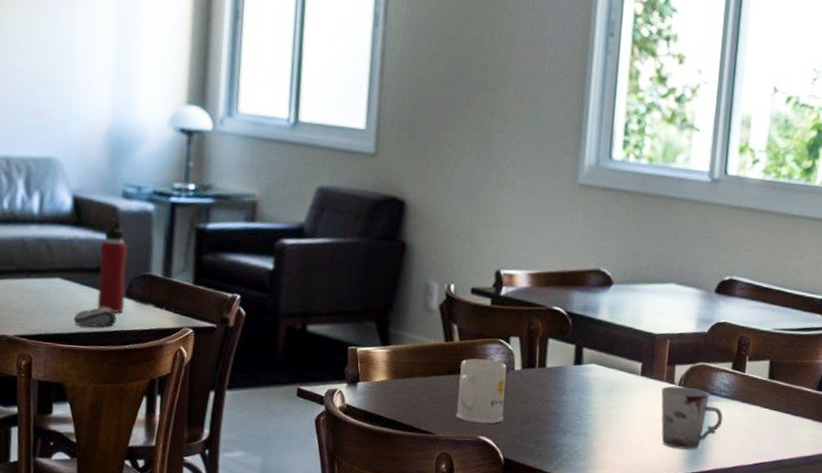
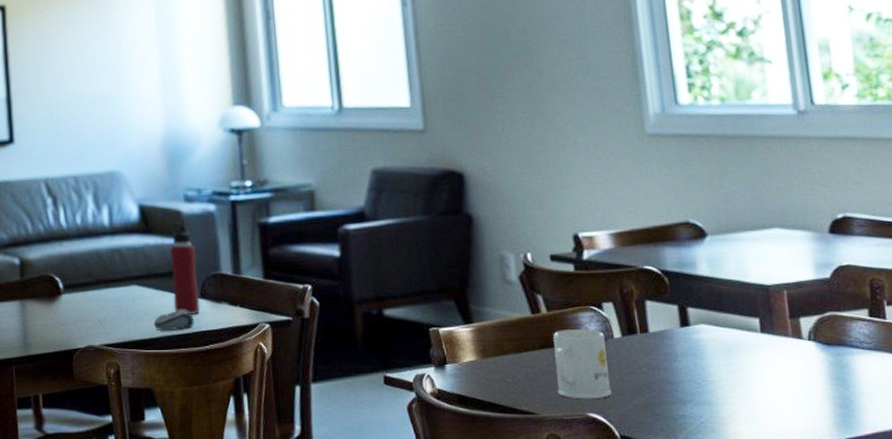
cup: present [661,386,723,450] -> none [788,341,872,412]

